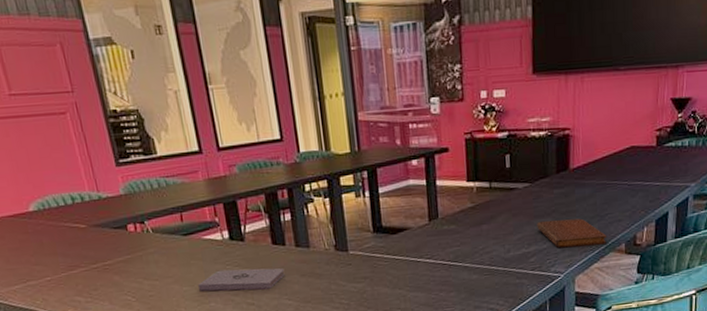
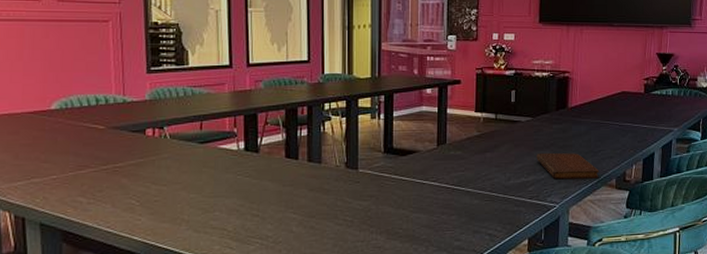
notepad: present [197,268,285,291] -> none [205,179,294,202]

